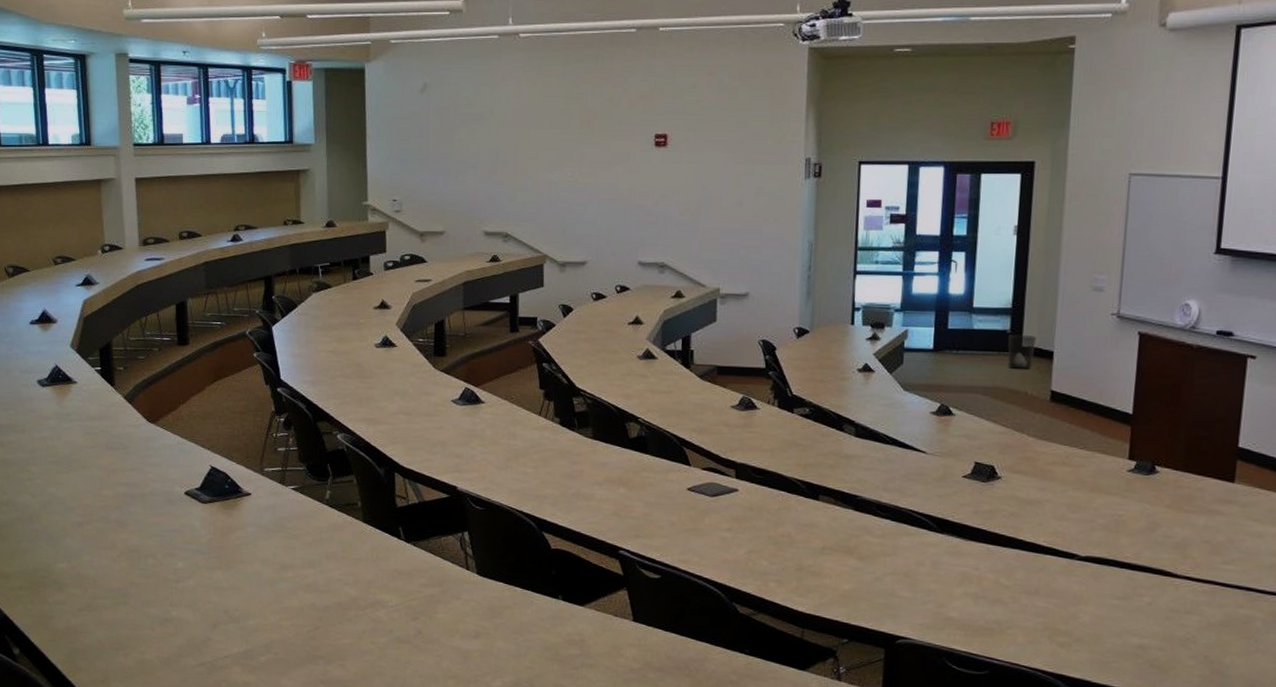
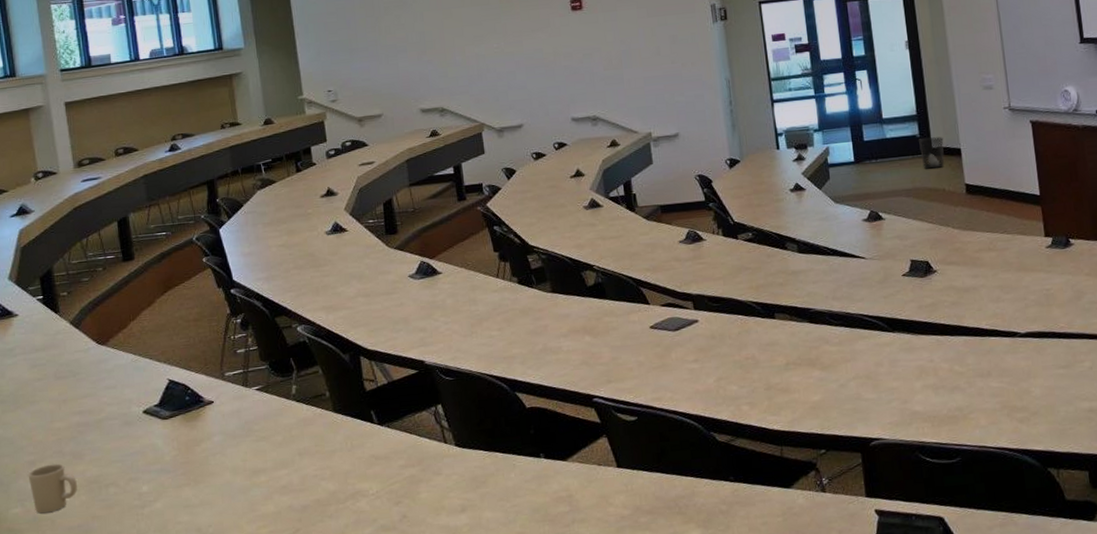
mug: none [75,528,119,573] -> present [28,463,77,514]

